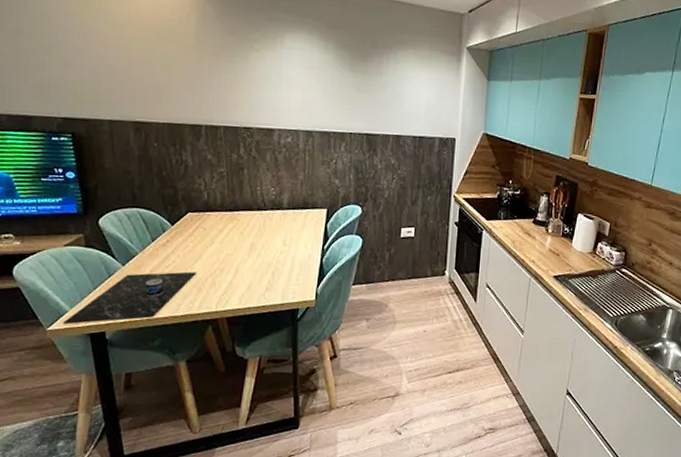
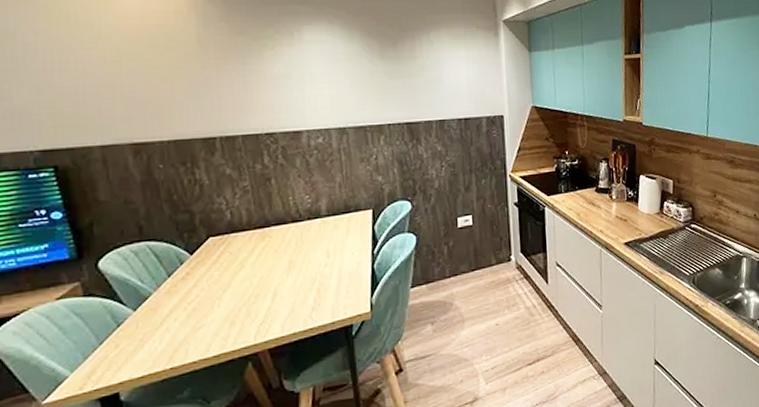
place setting: present [62,271,196,325] -> none [61,303,227,394]

